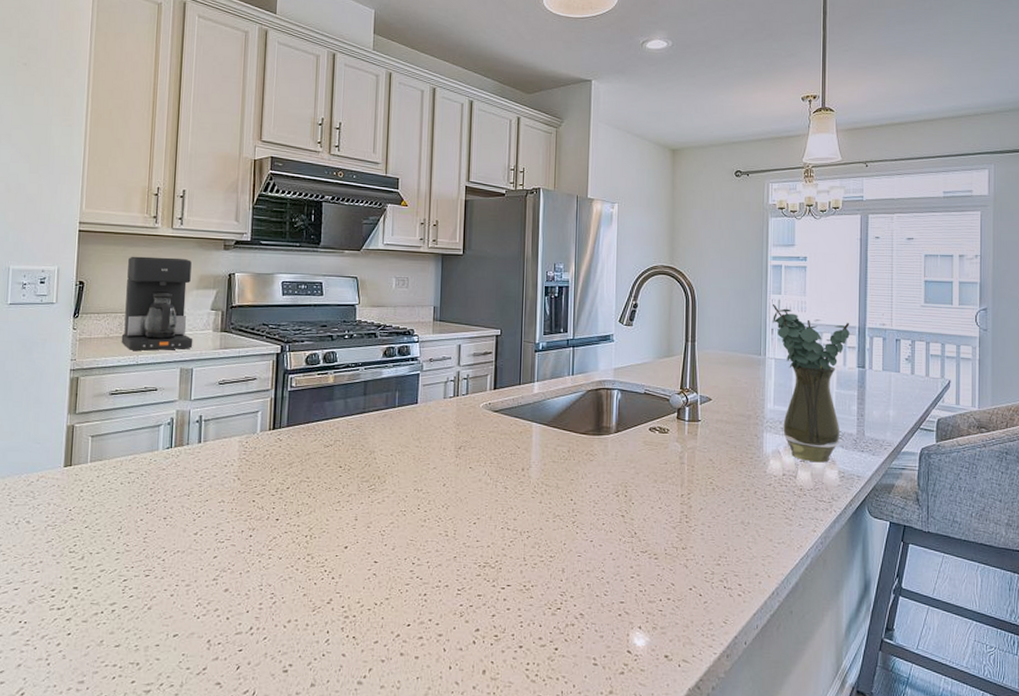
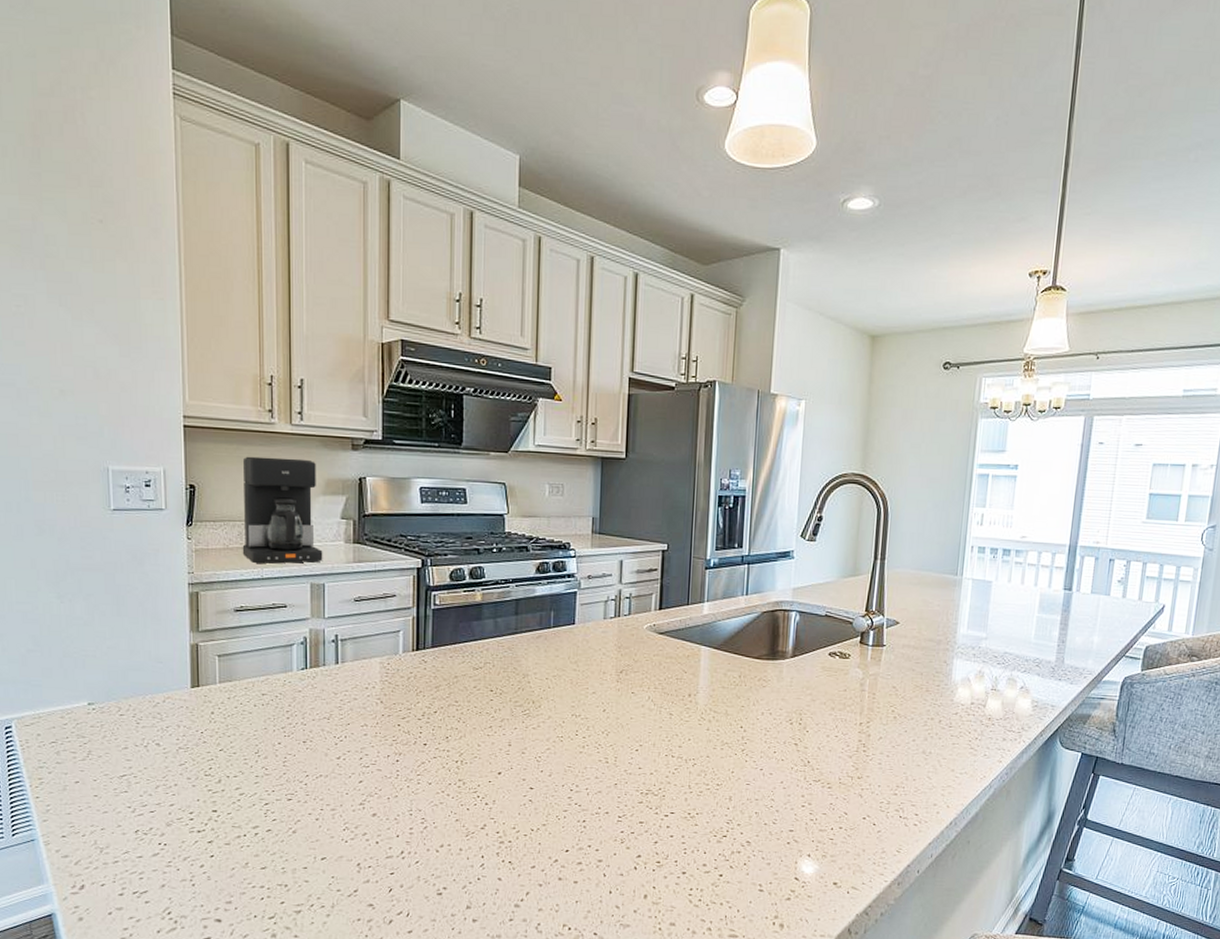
vase: present [772,304,850,463] -> none [973,519,1060,691]

